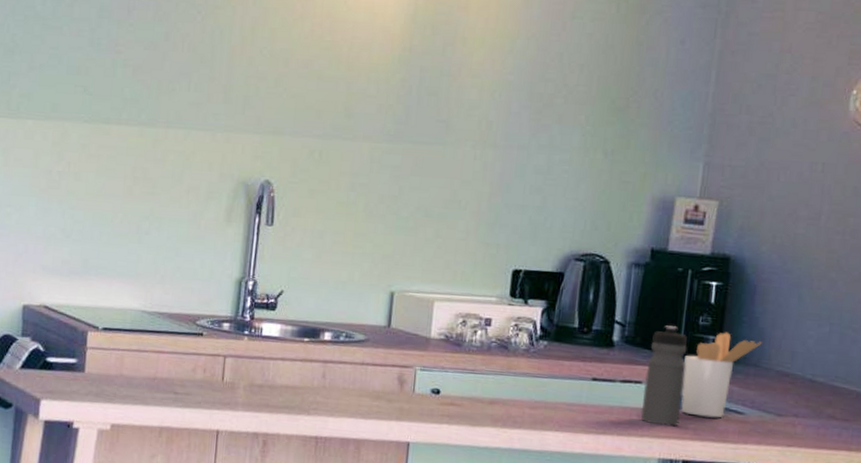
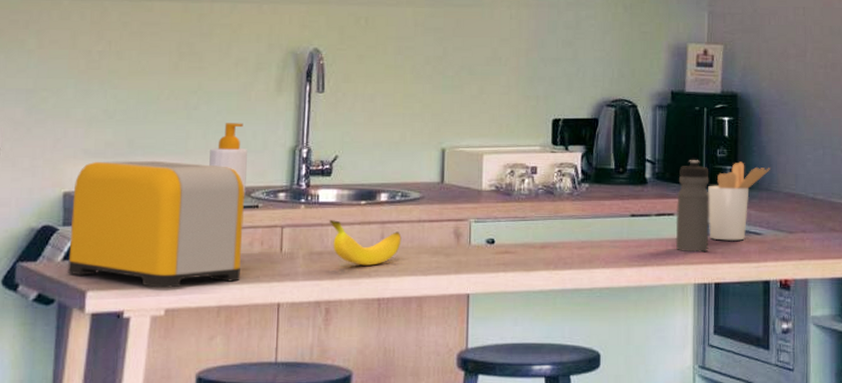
toaster: none [25,277,190,405] -> present [68,160,245,288]
soap bottle: none [158,249,195,322] -> present [209,123,247,195]
banana: none [271,354,343,404] -> present [329,220,402,266]

